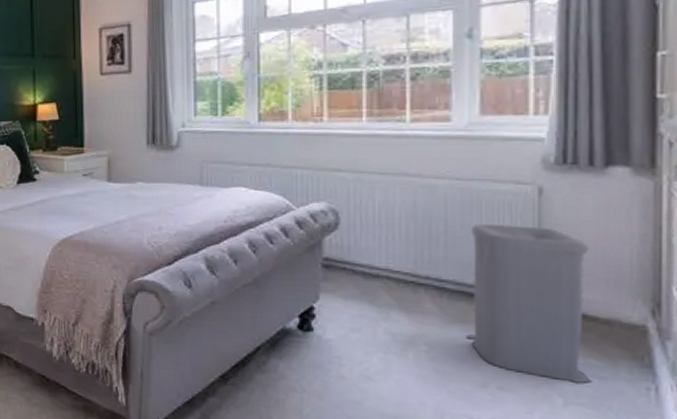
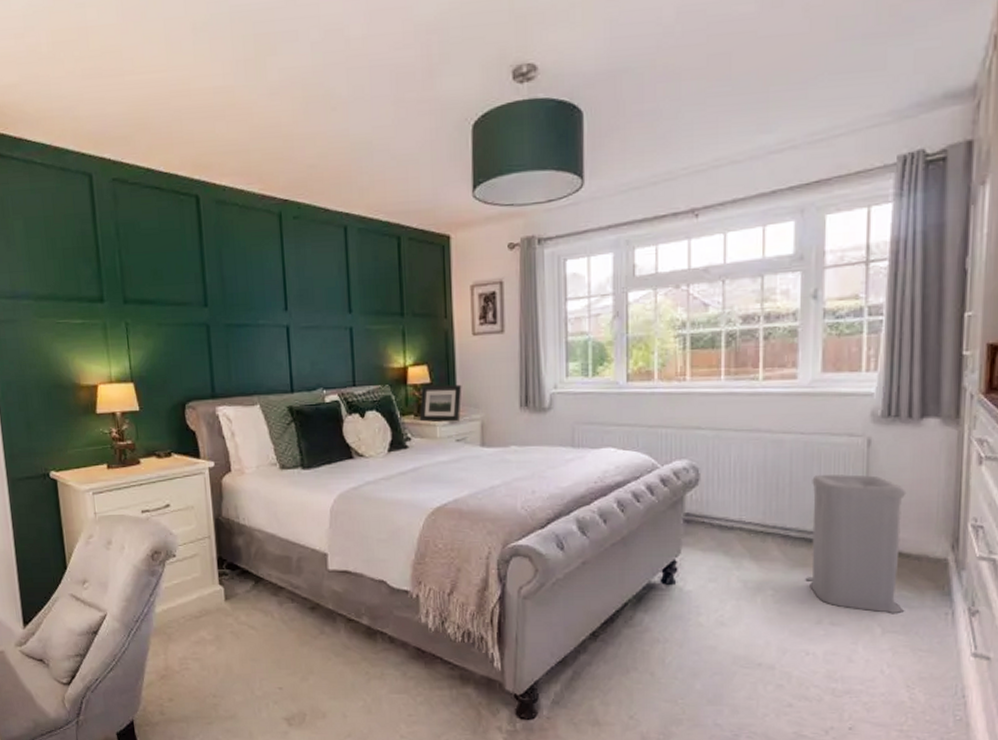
picture frame: none [47,121,90,157] -> present [419,384,462,422]

